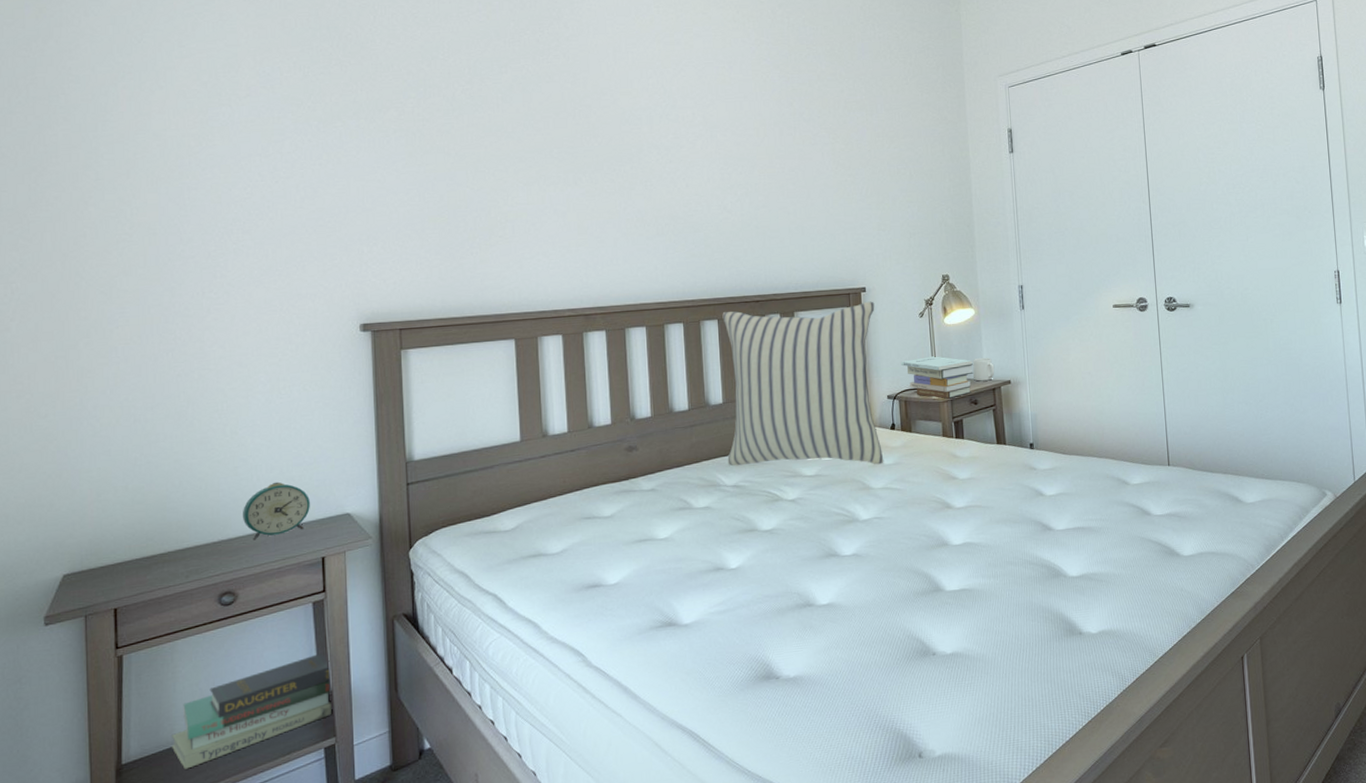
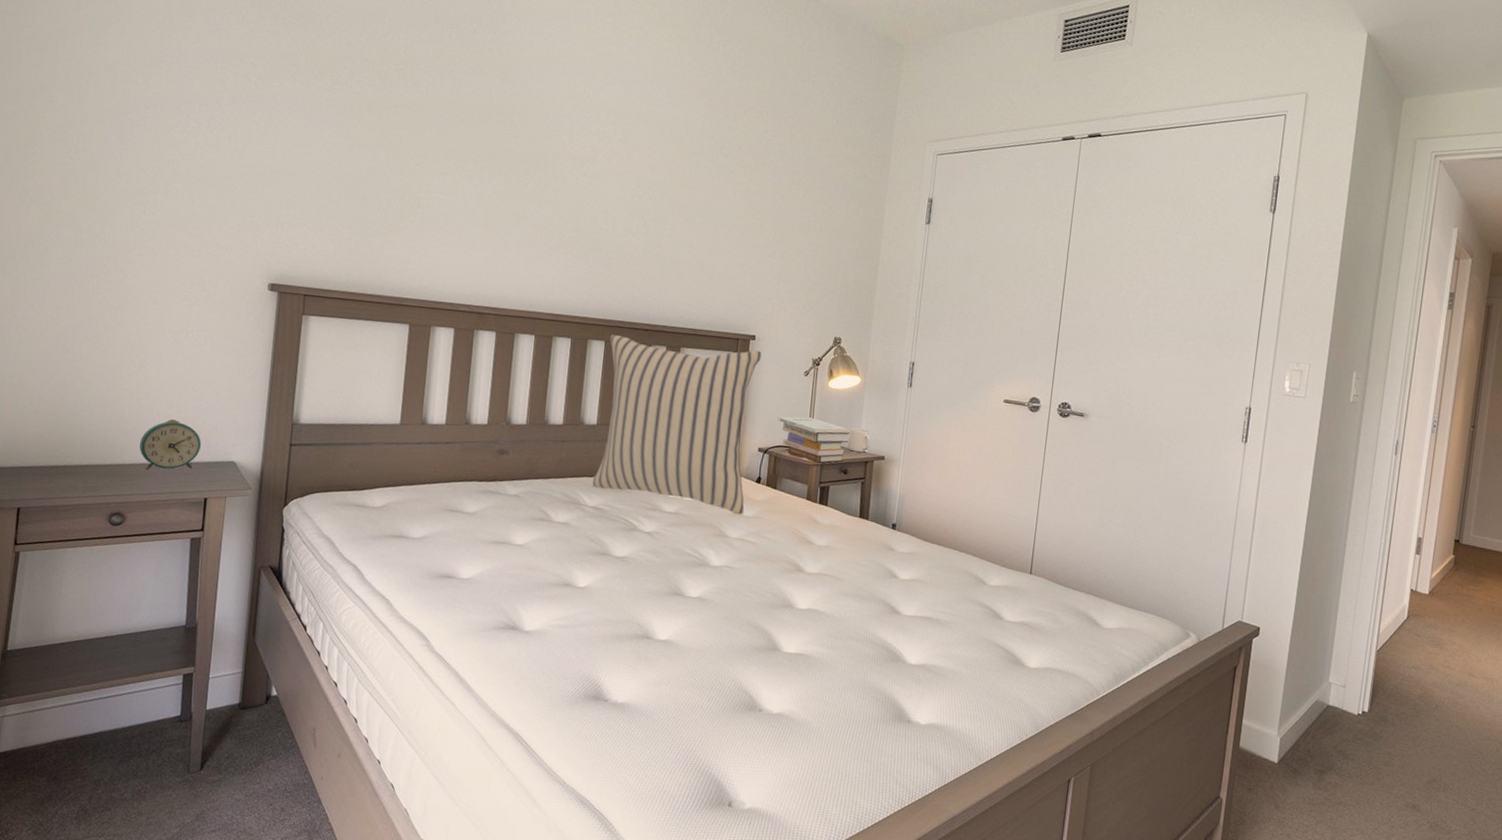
books: present [172,653,332,769] -> none [51,586,199,667]

